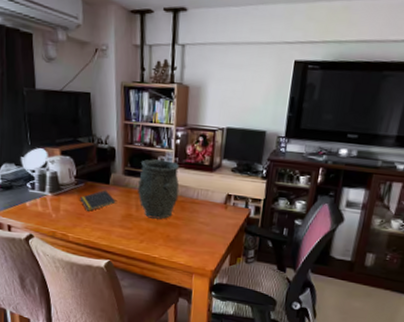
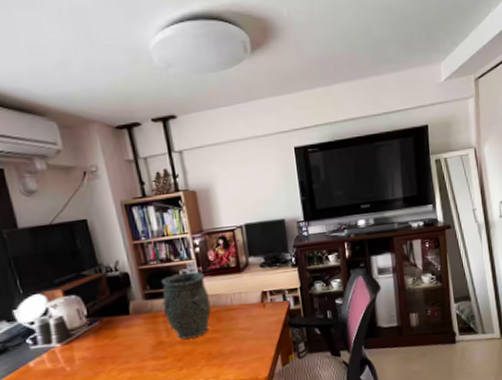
notepad: present [79,190,116,211] -> none [96,322,142,352]

